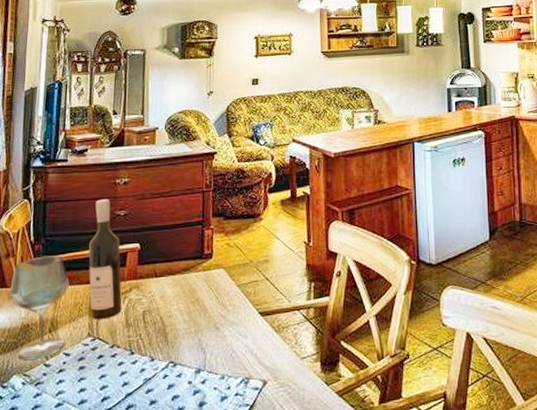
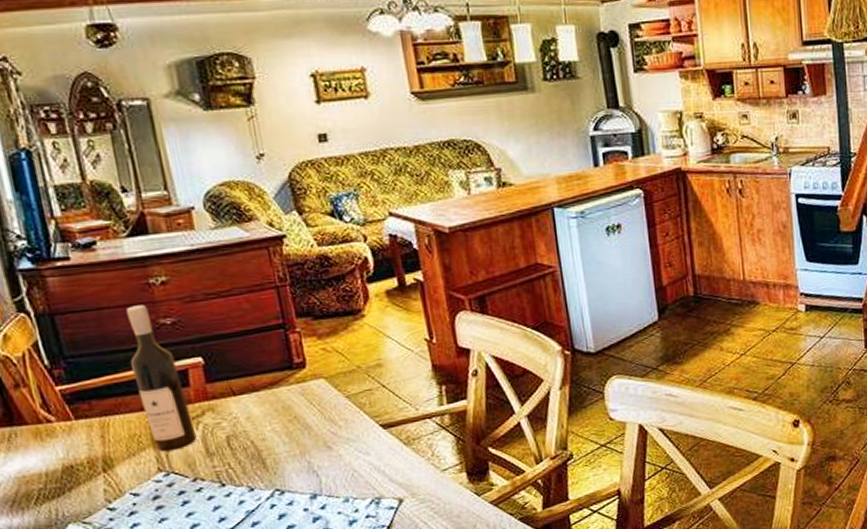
wine glass: present [9,255,70,360] -> none [30,380,130,506]

